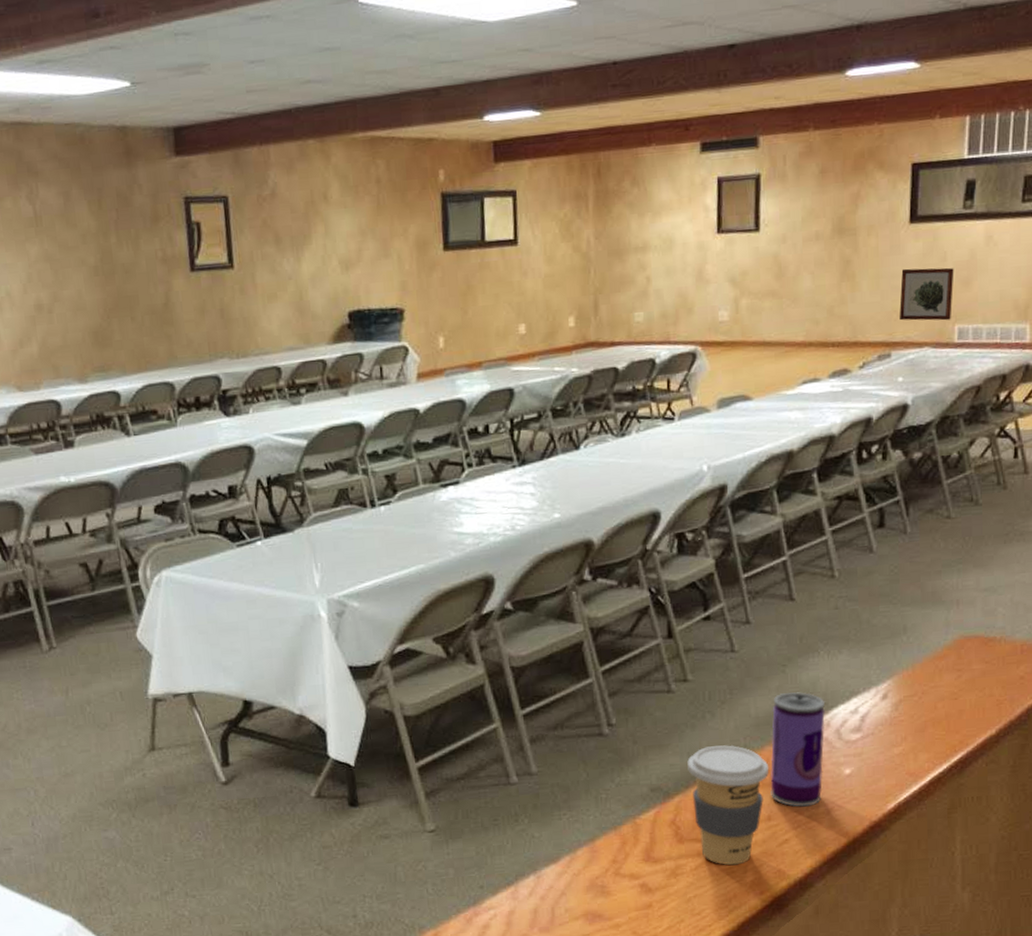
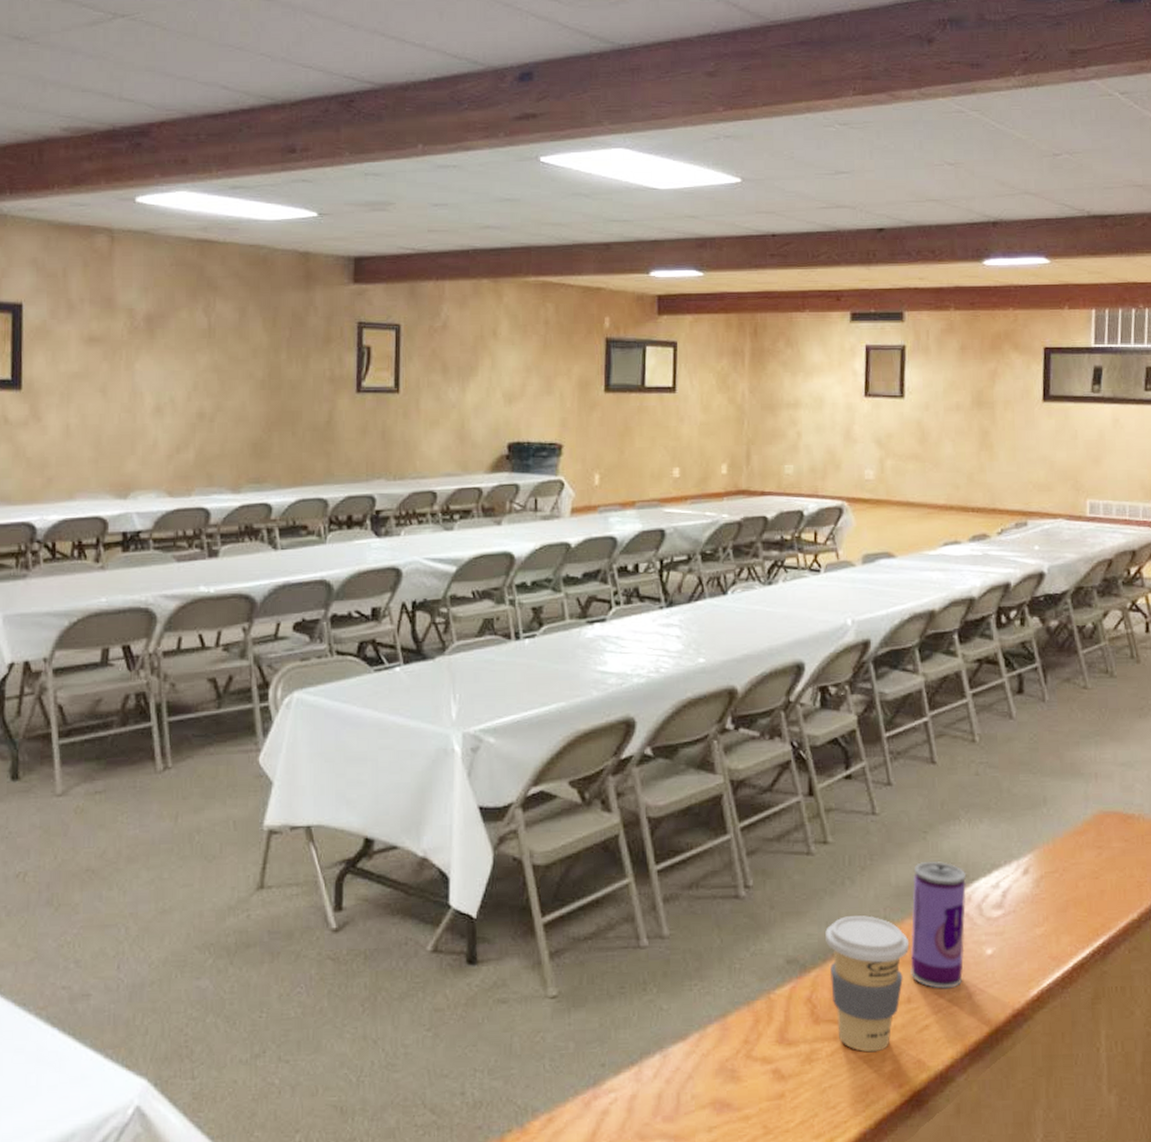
wall art: present [899,267,954,321] -> none [1035,443,1085,495]

